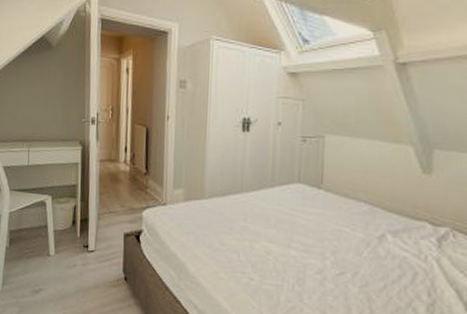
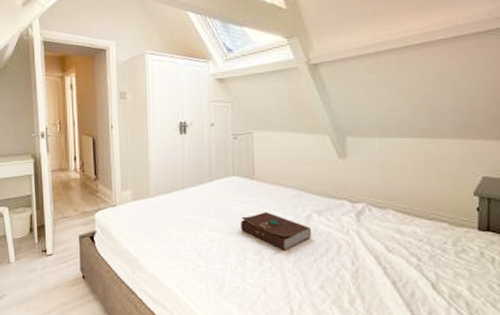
book: none [302,226,383,273] -> present [240,212,311,251]

